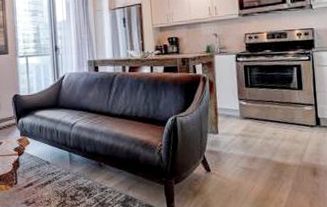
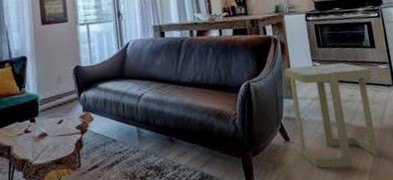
side table: none [211,102,296,198] -> present [284,62,379,169]

